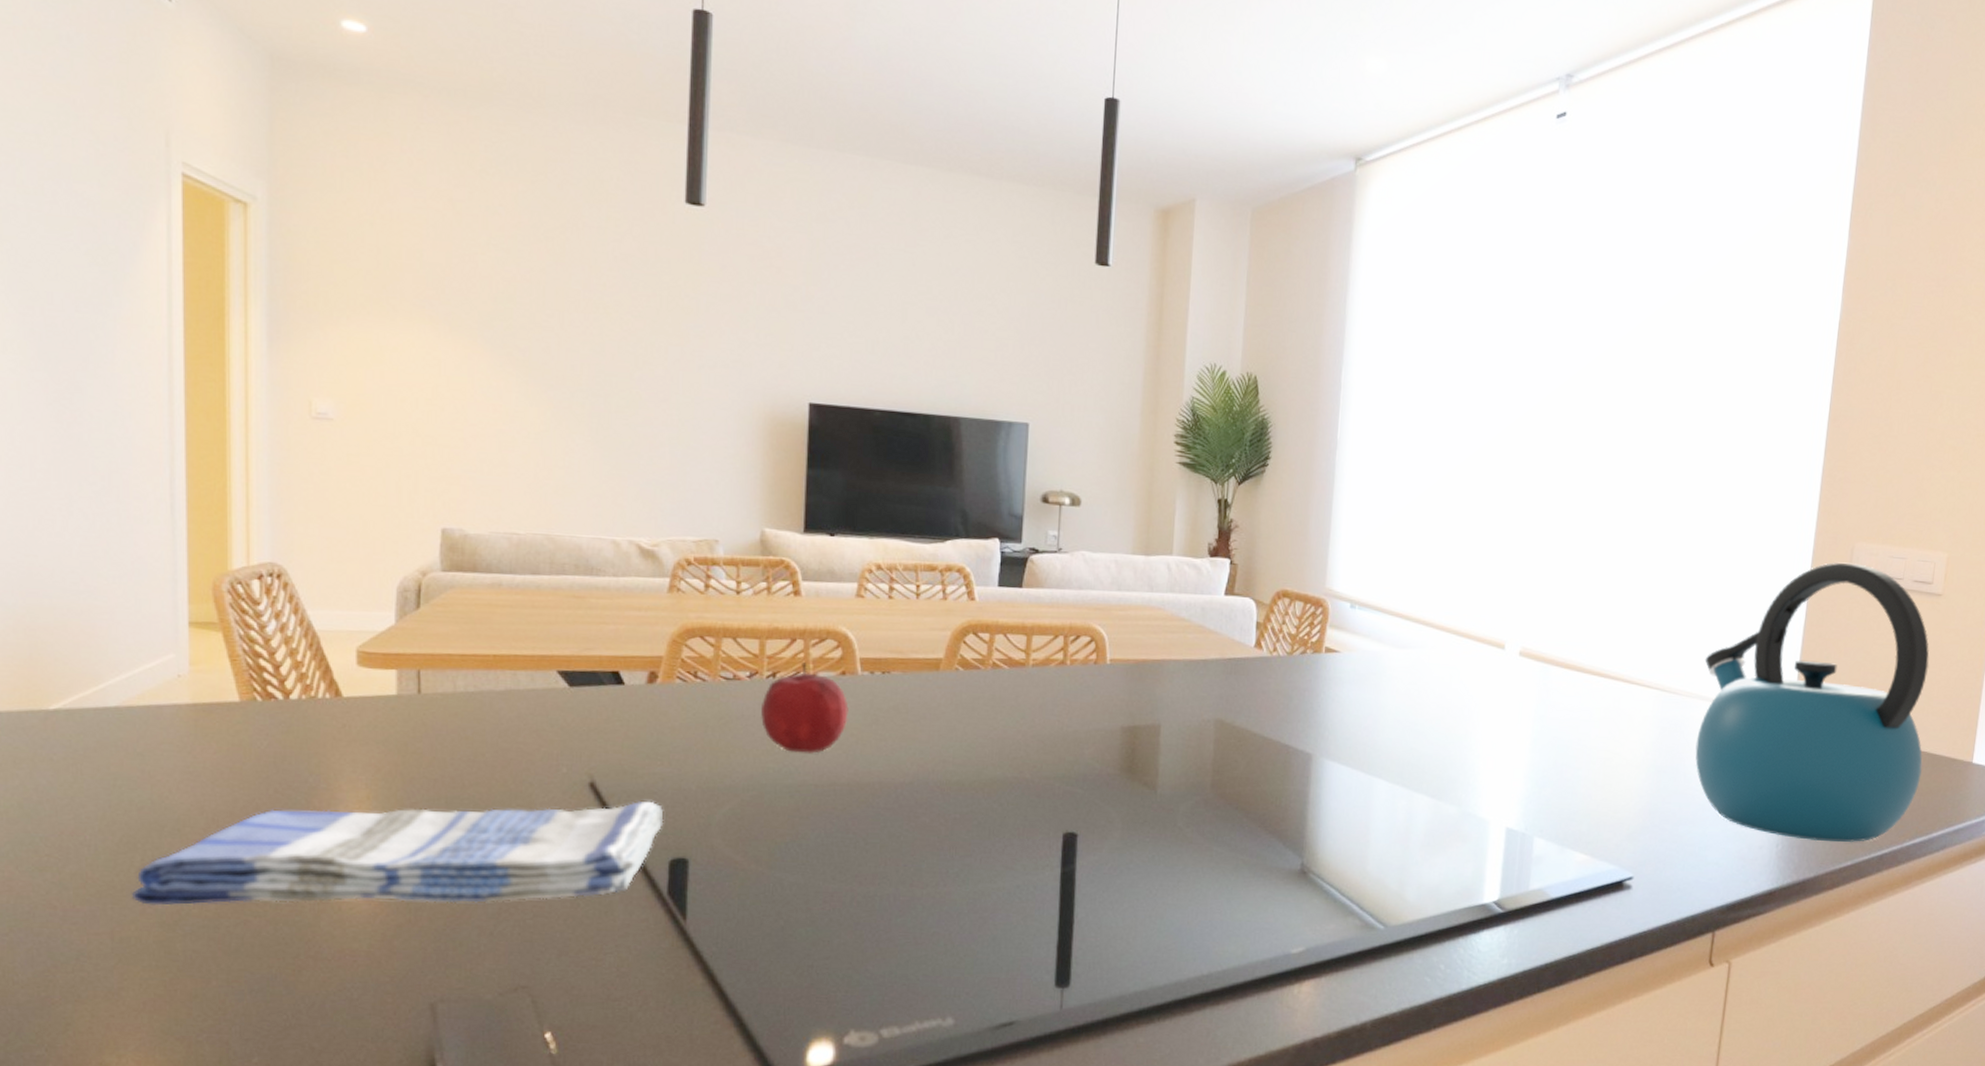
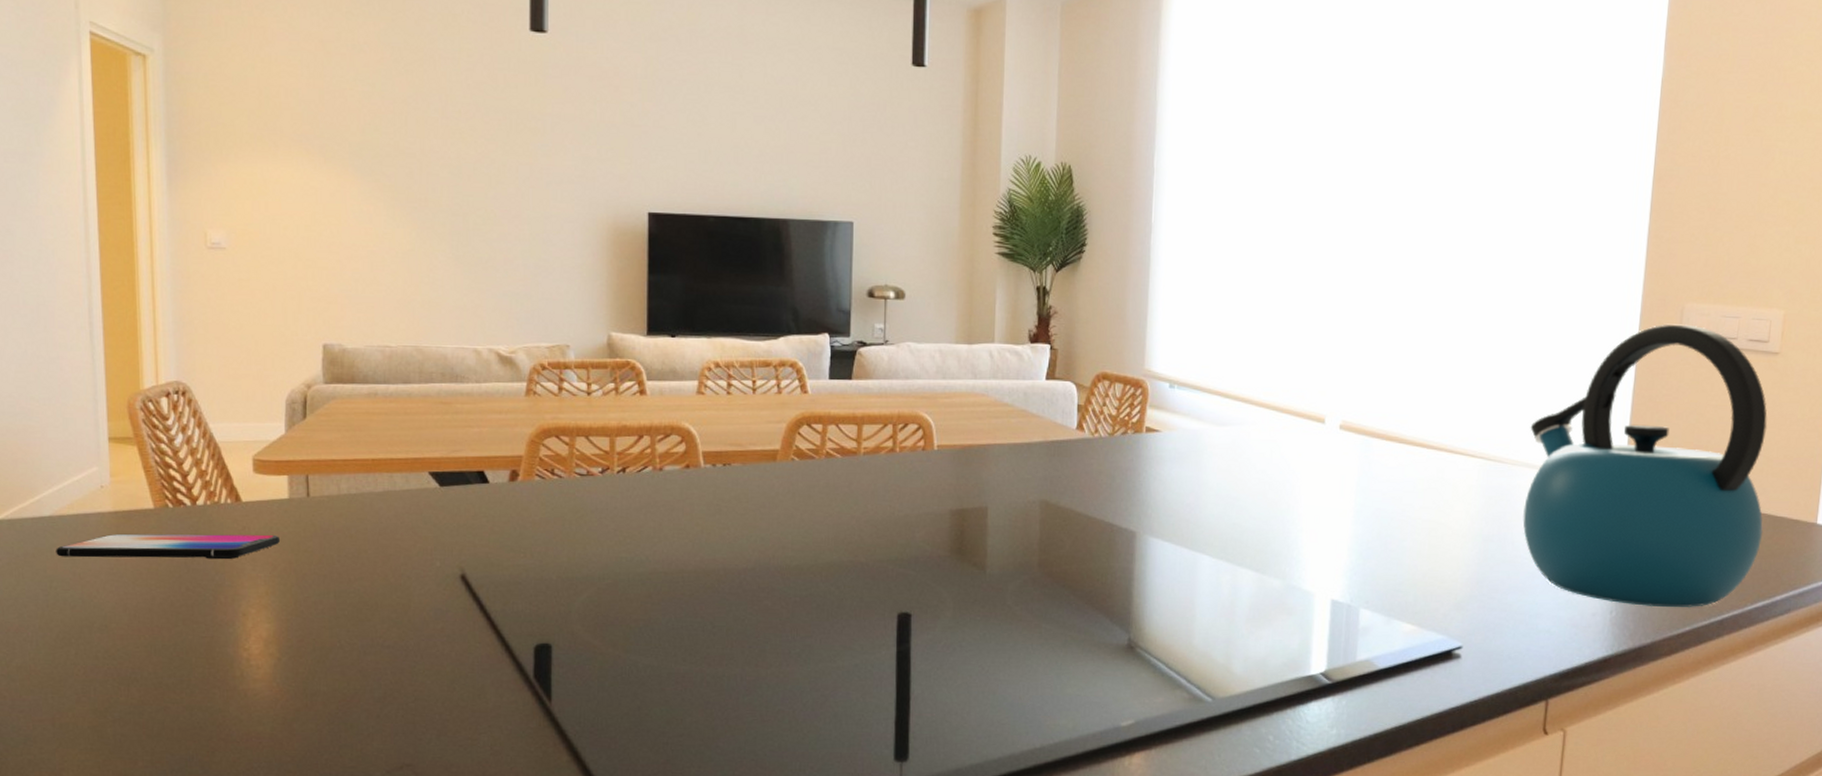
smartphone: none [122,728,385,760] -> present [56,533,280,560]
dish towel: present [132,801,664,905] -> none [69,591,528,694]
apple: present [761,662,849,753] -> none [613,457,693,543]

